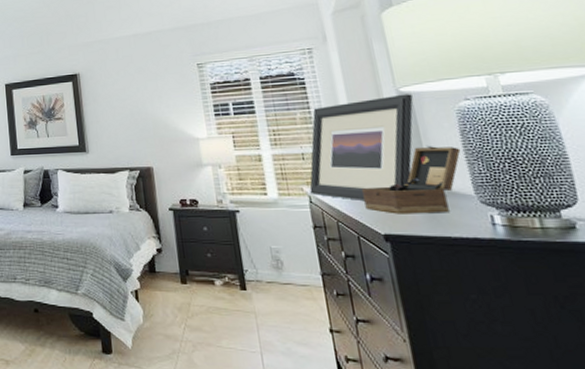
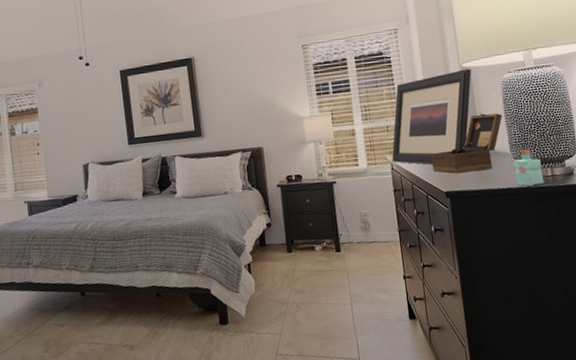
perfume: none [480,192,531,239] -> present [513,149,545,187]

